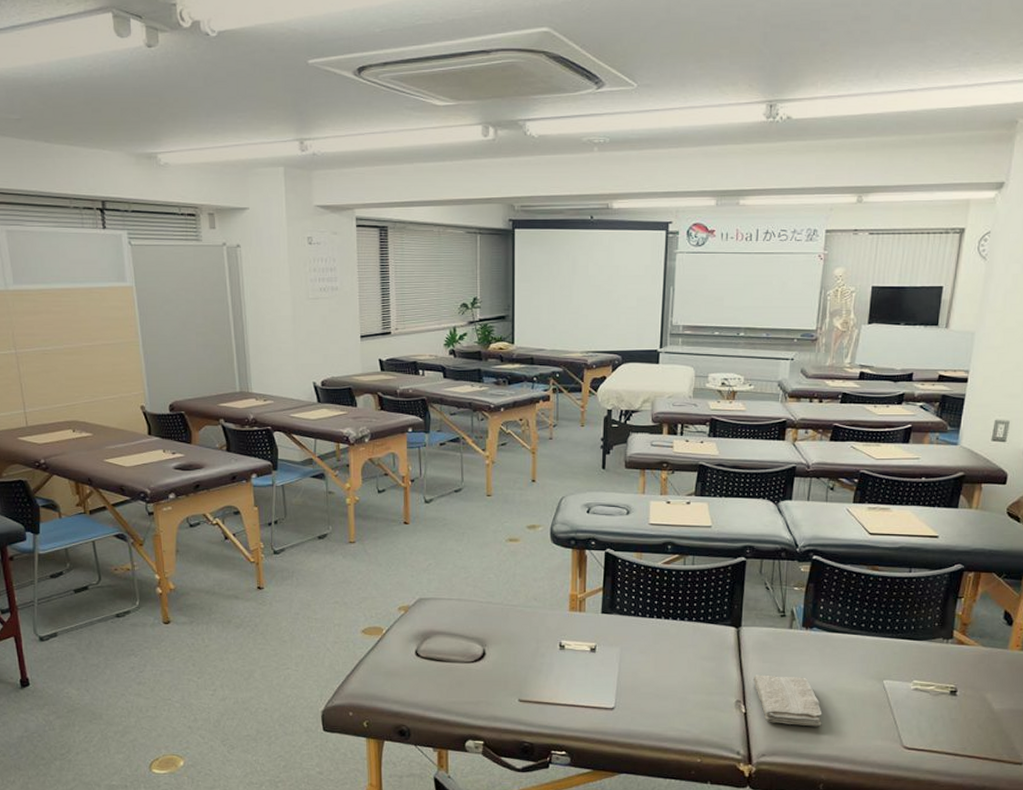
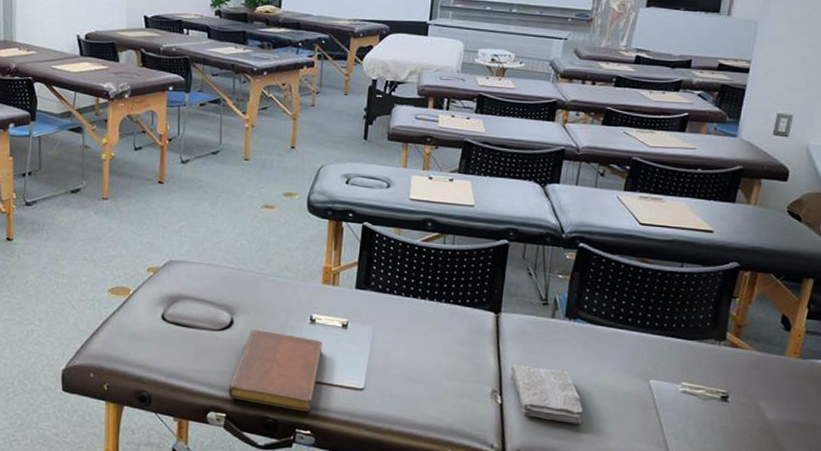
notebook: none [484,659,572,733] -> present [228,329,322,412]

